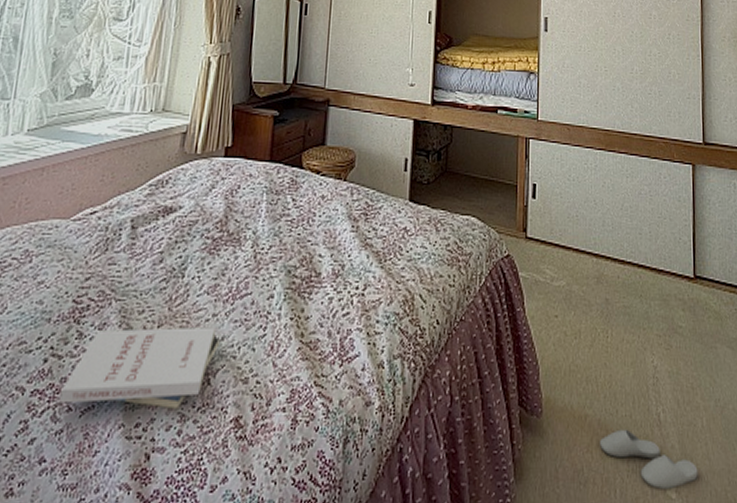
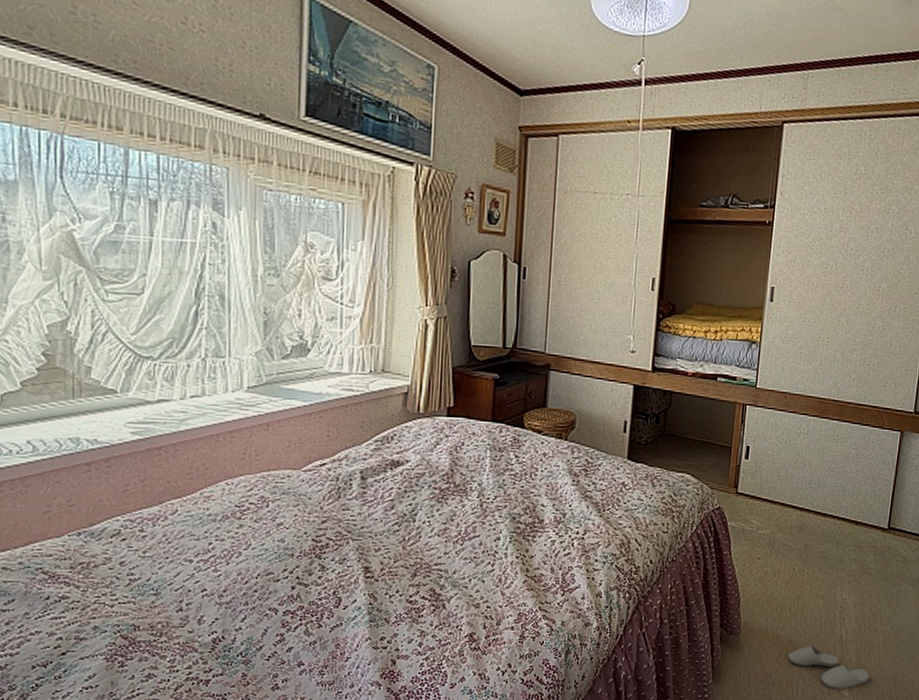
books: present [59,327,221,409] -> none [310,563,453,626]

